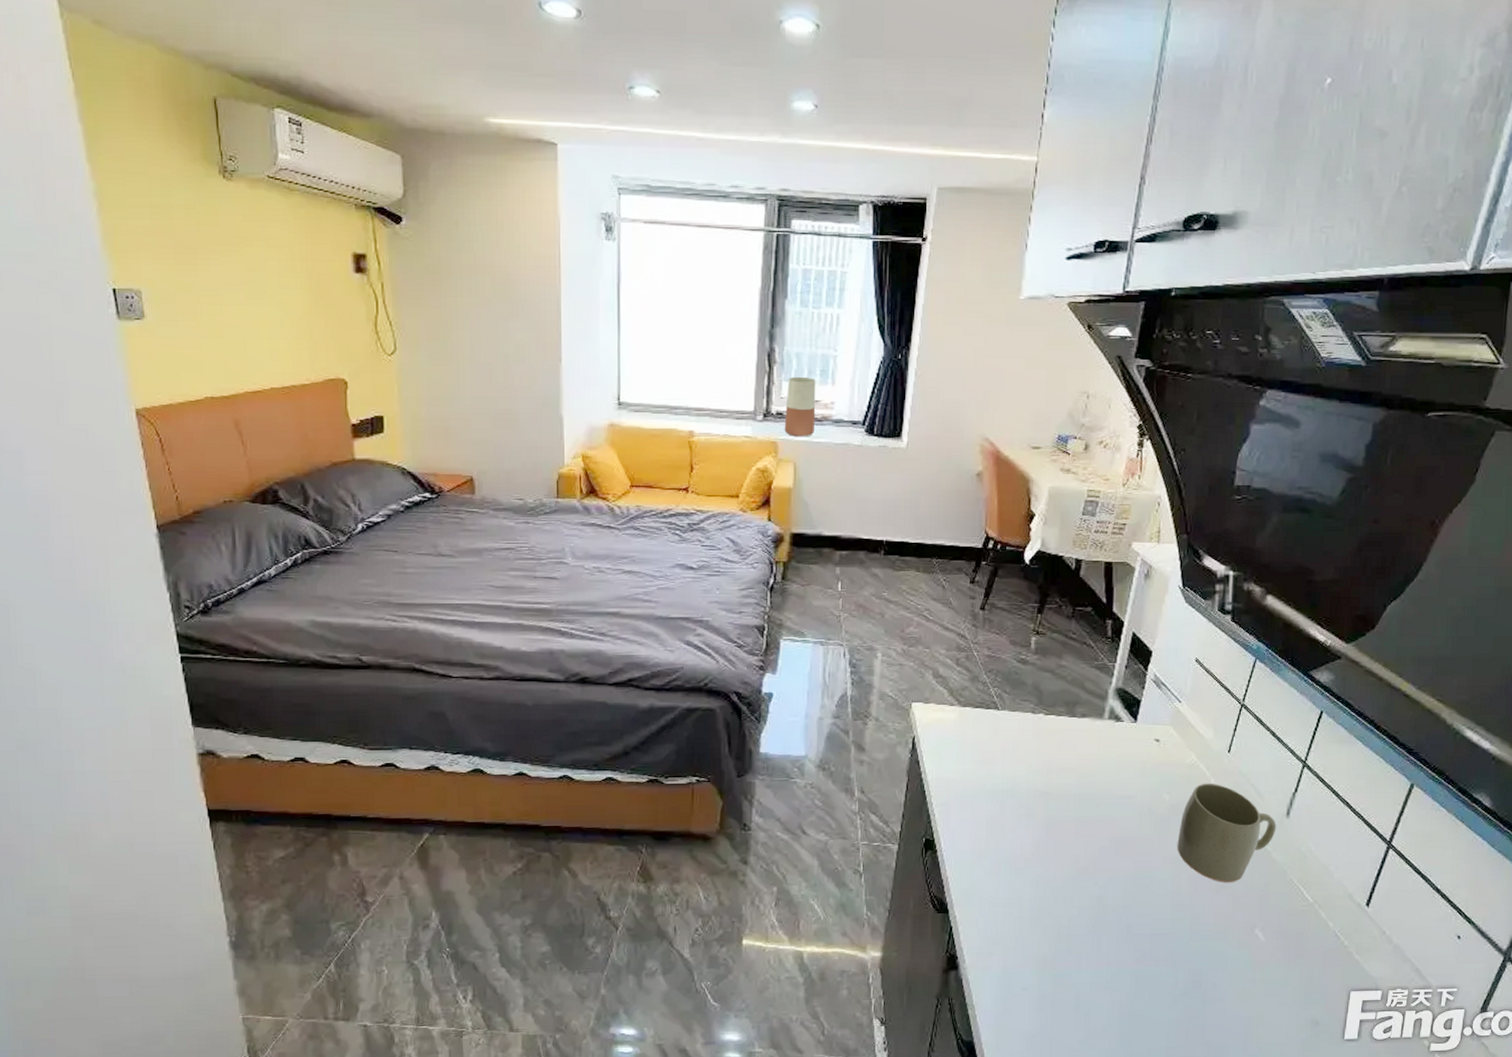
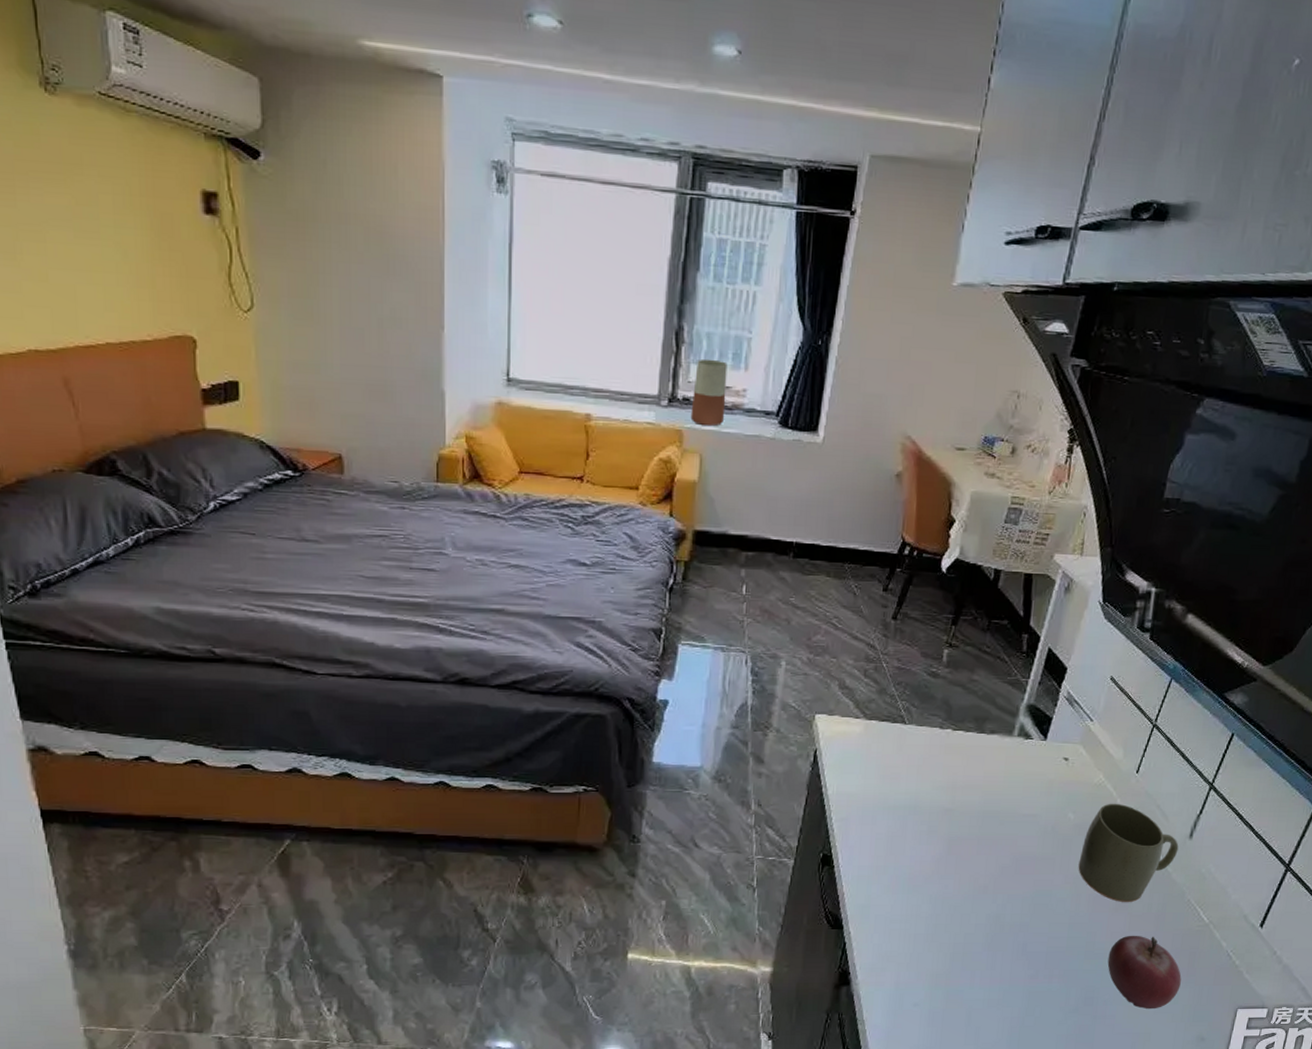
fruit: none [1213,916,1290,992] -> present [1107,935,1182,1010]

